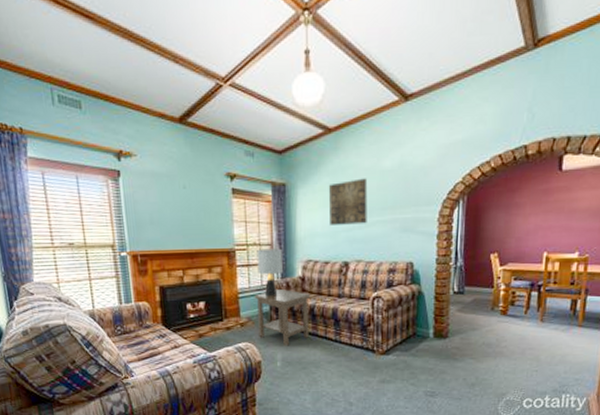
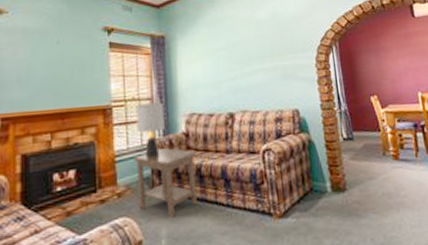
wall art: present [328,178,368,225] -> none [207,28,249,75]

